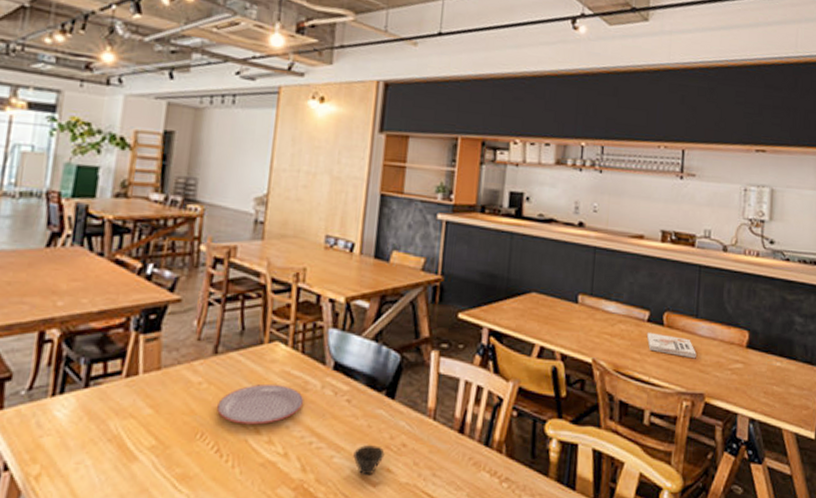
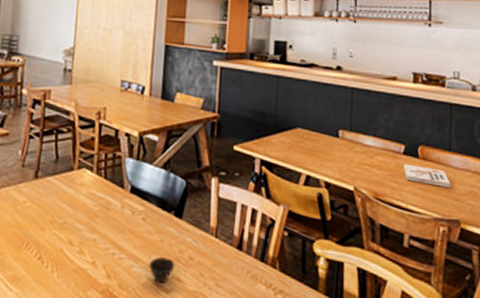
plate: present [217,384,304,425] -> none [38,204,108,237]

